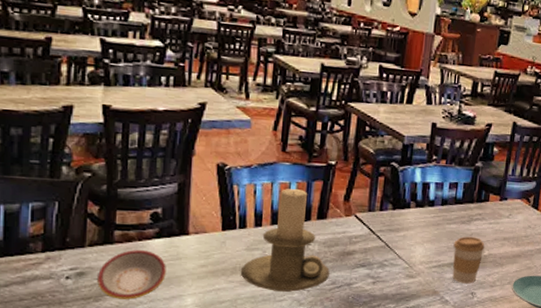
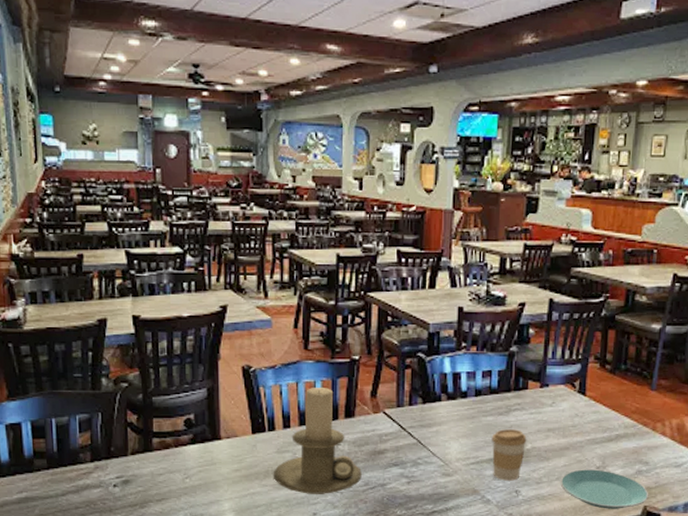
plate: present [98,250,166,299] -> none [141,457,203,505]

